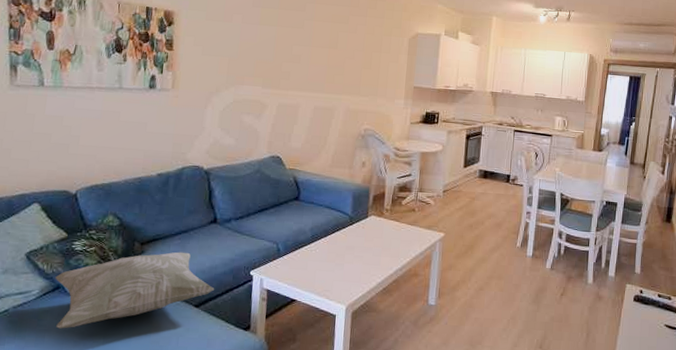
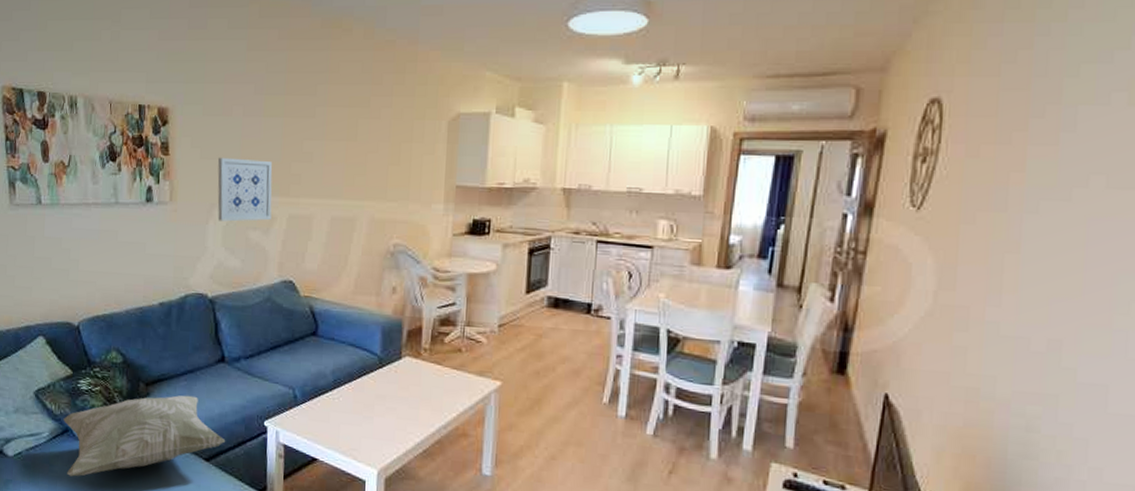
wall art: none [215,55,266,108] -> present [217,157,273,222]

